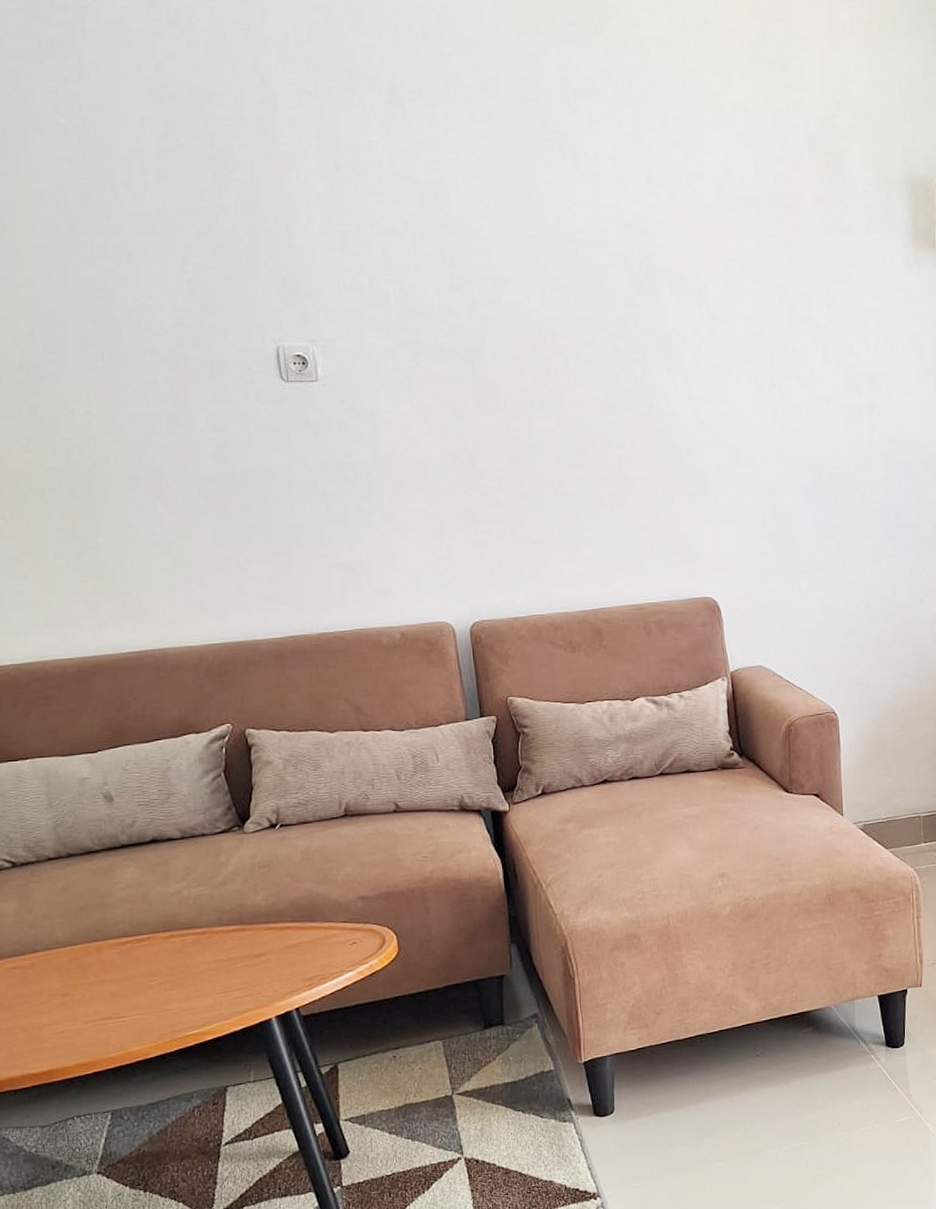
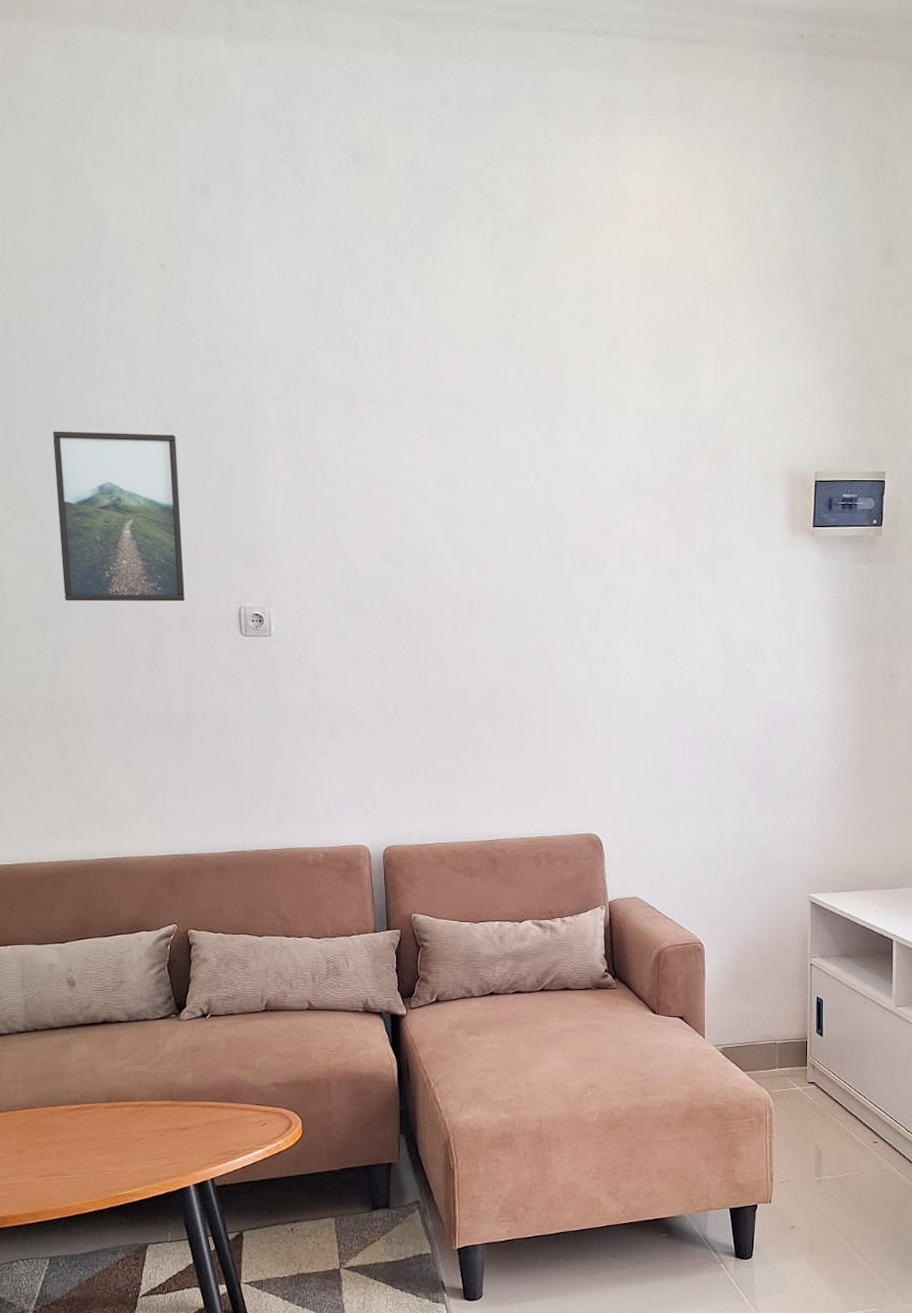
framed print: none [24,134,210,345] -> present [53,431,186,602]

